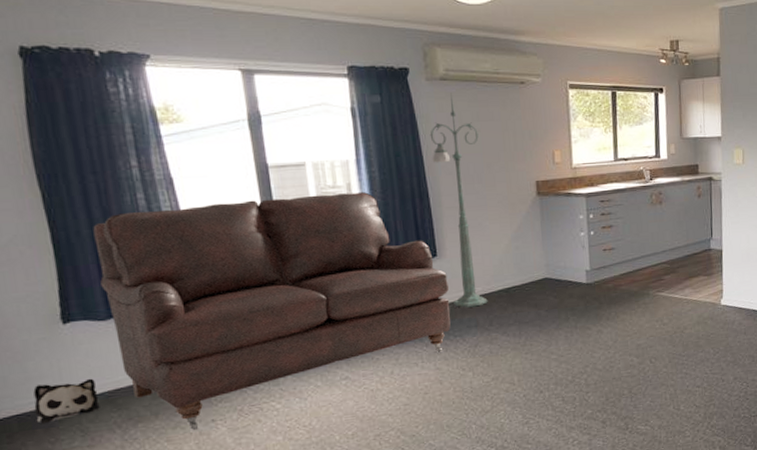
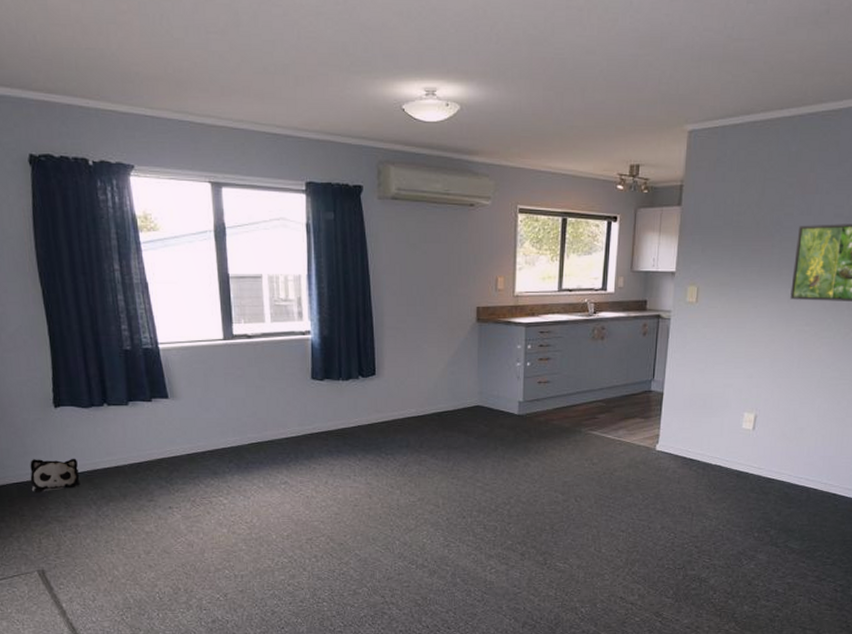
sofa: present [93,192,451,431] -> none [81,307,384,515]
floor lamp: present [430,92,488,308] -> none [377,212,424,428]

